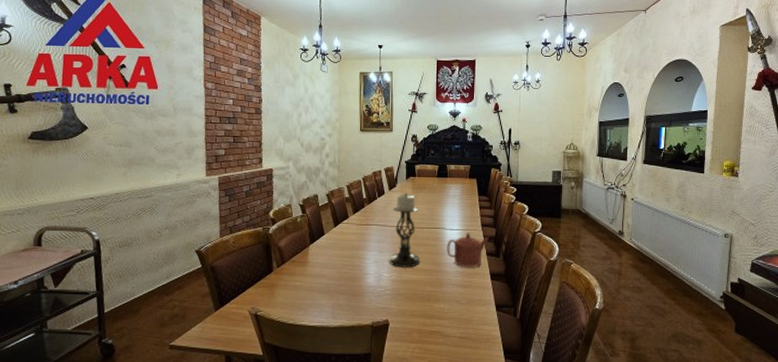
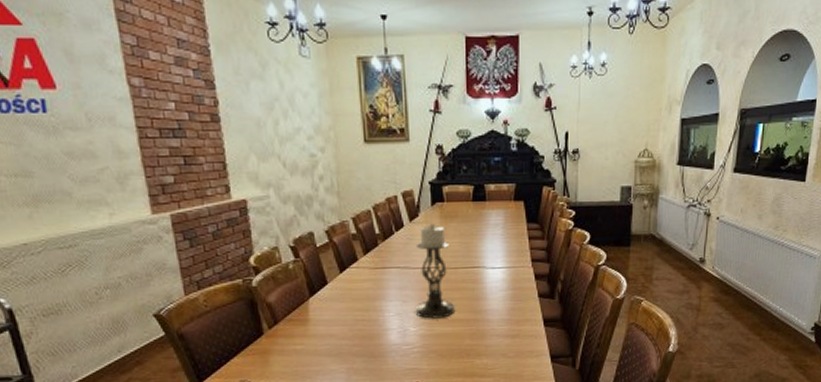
teapot: present [446,233,488,267] -> none [488,271,540,313]

